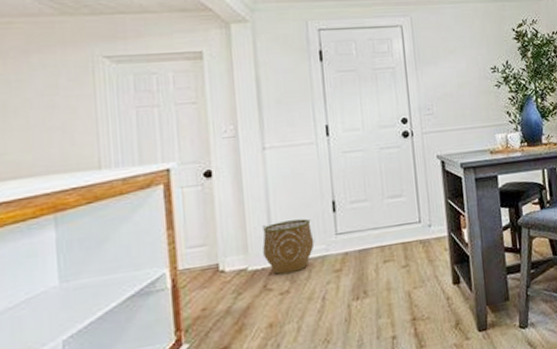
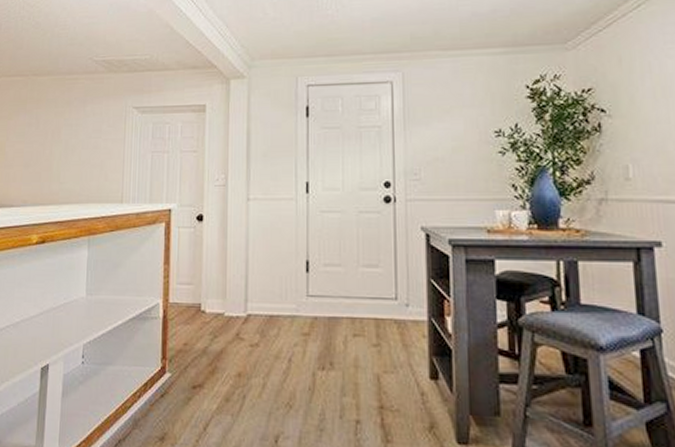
basket: present [262,218,315,275] -> none [239,273,286,328]

